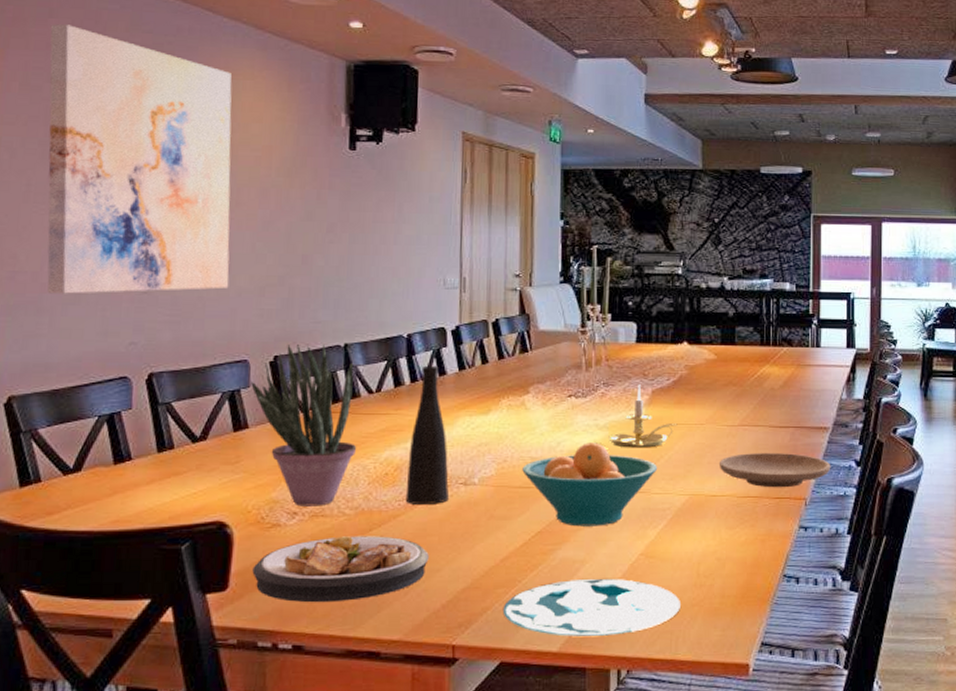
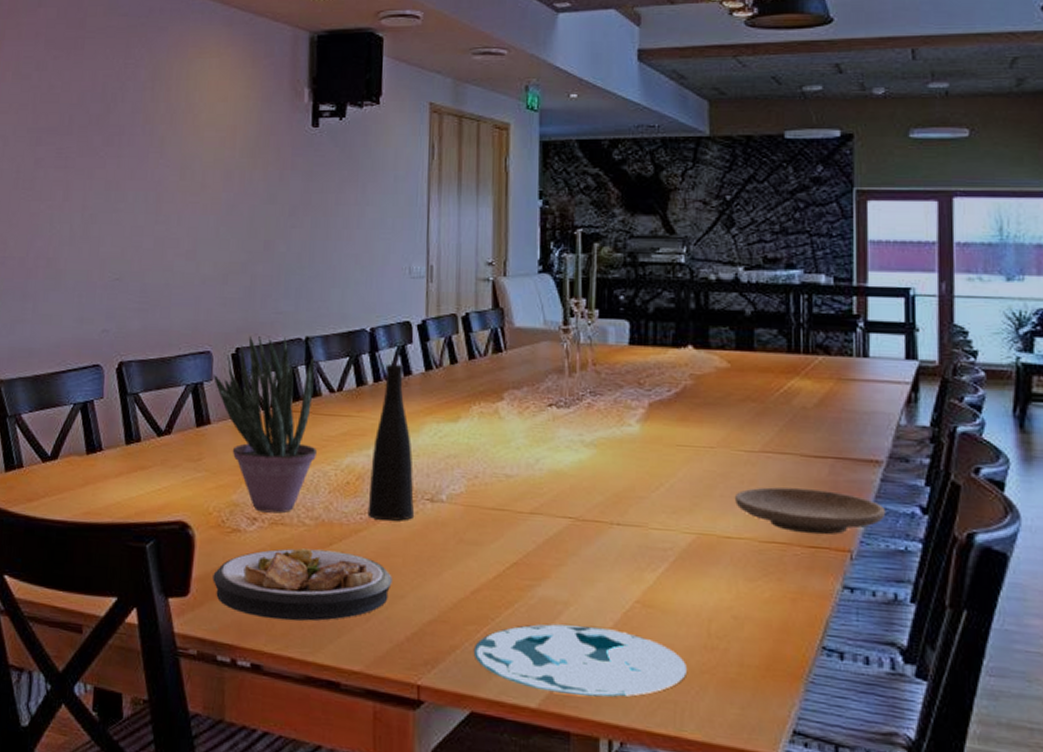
wall art: present [47,24,232,294] -> none [32,13,199,280]
fruit bowl: present [522,443,658,527] -> none [495,461,657,563]
candle holder: present [608,384,678,448] -> none [596,395,681,473]

